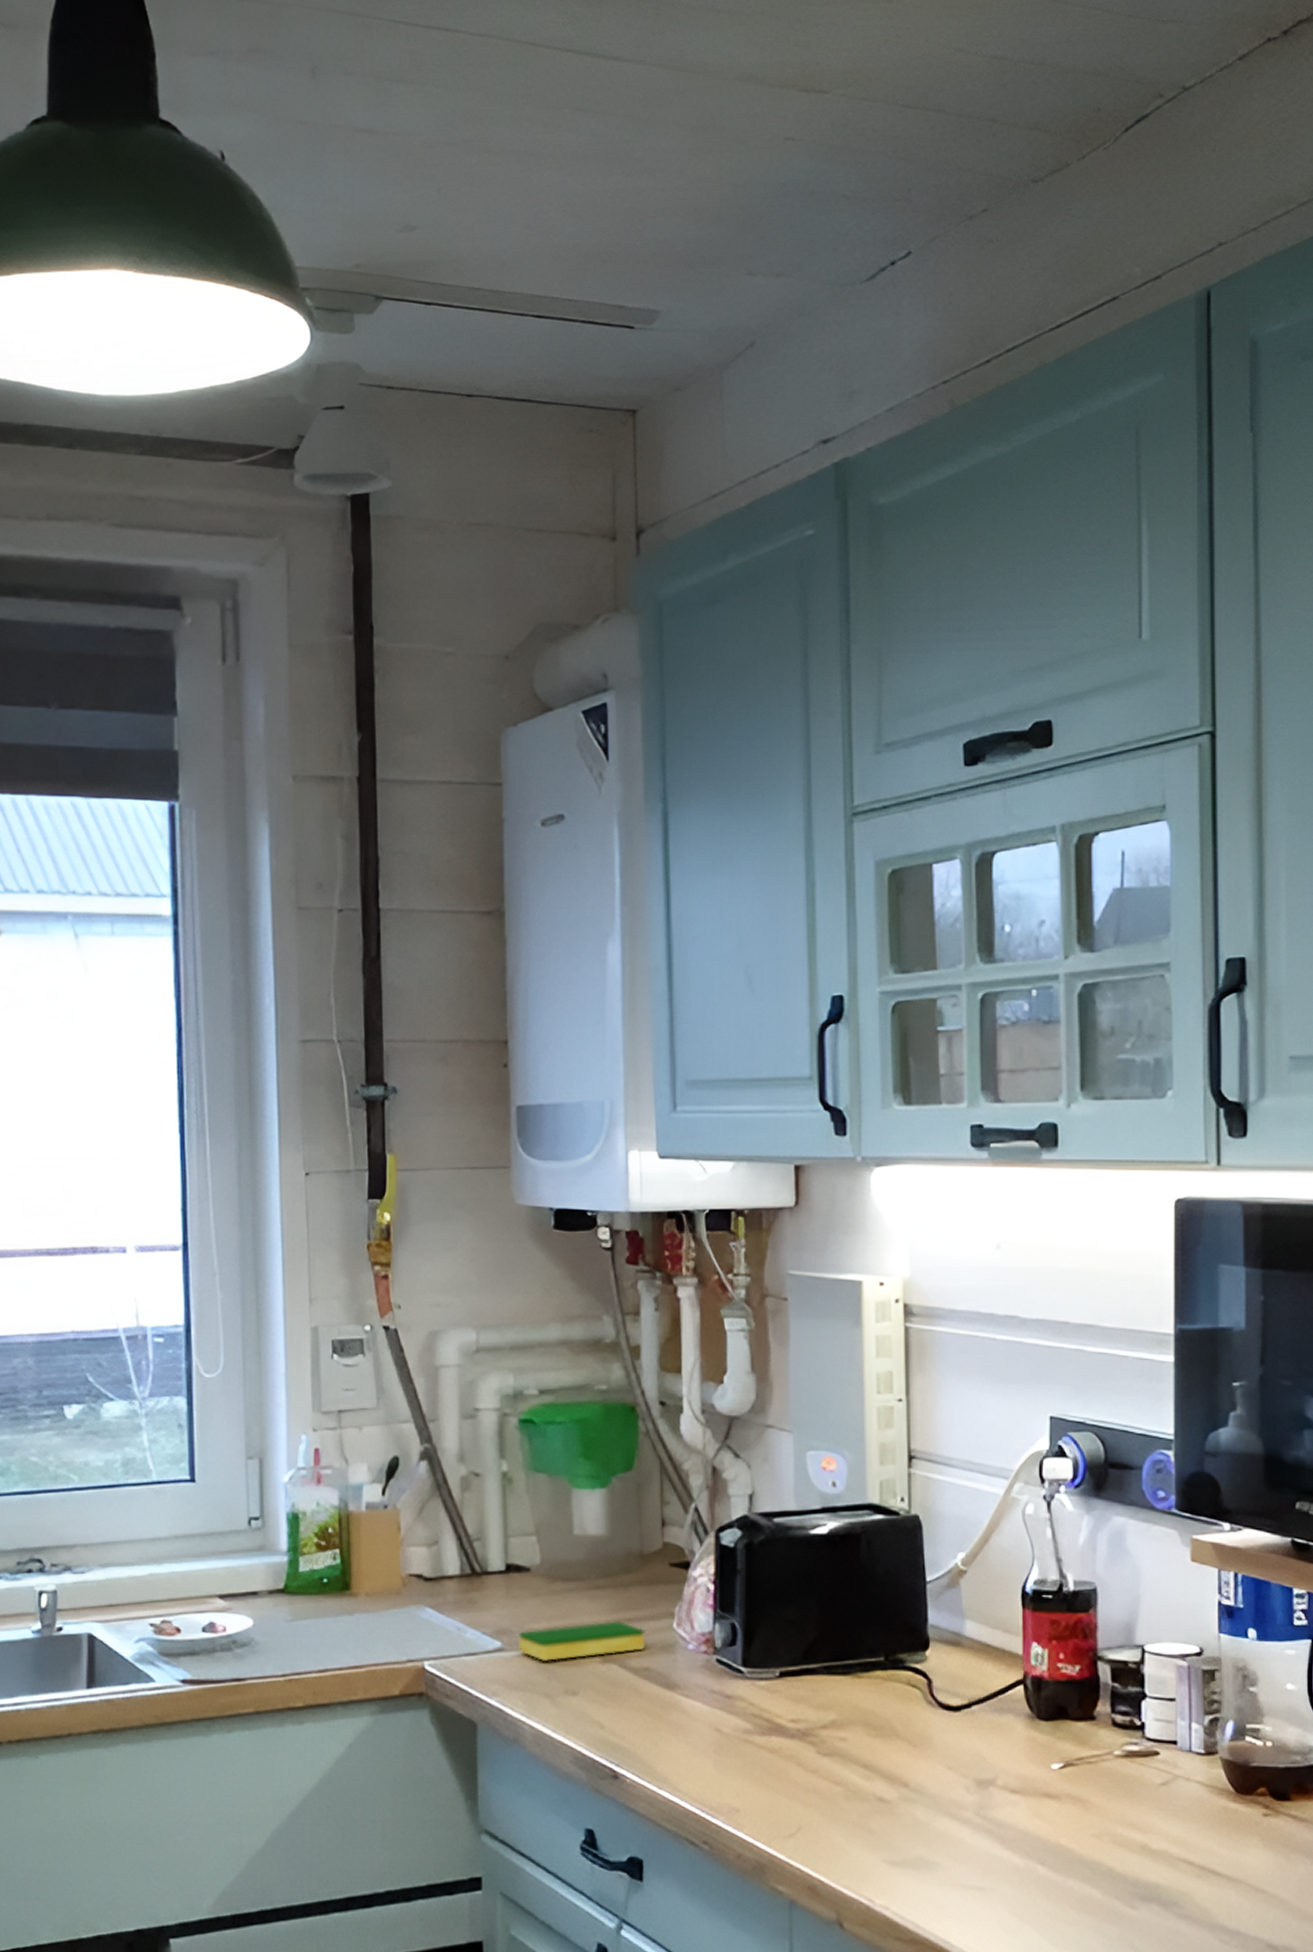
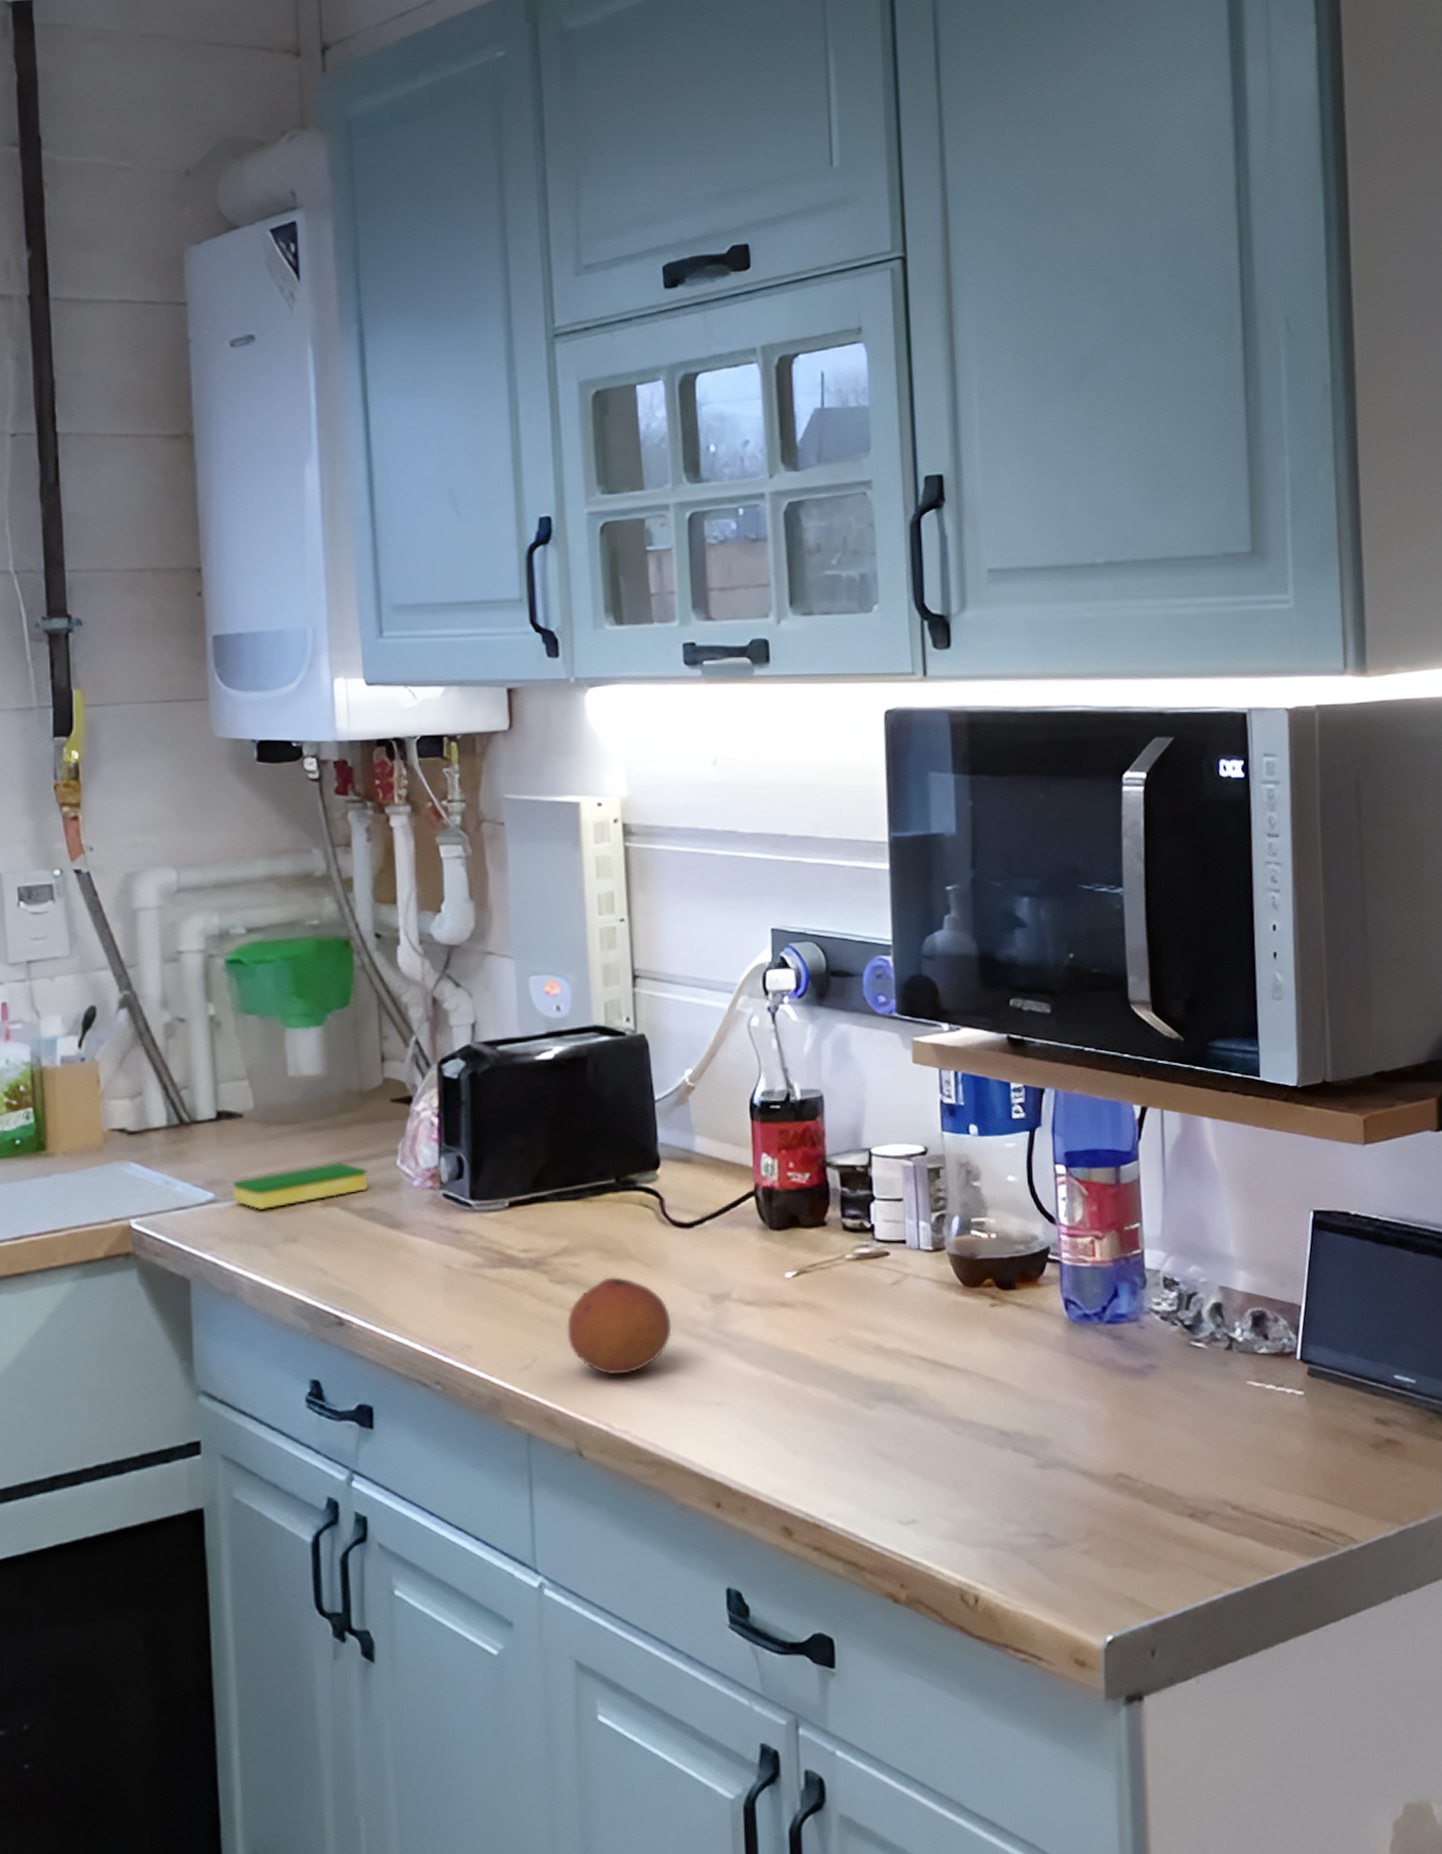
fruit: none [832,1753,935,1851] -> present [567,1276,672,1376]

